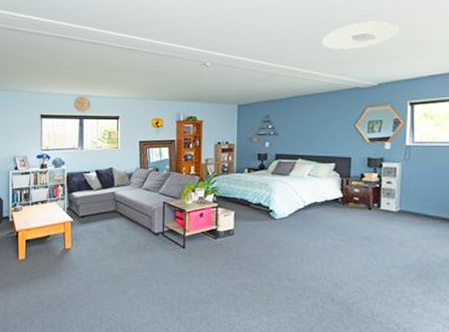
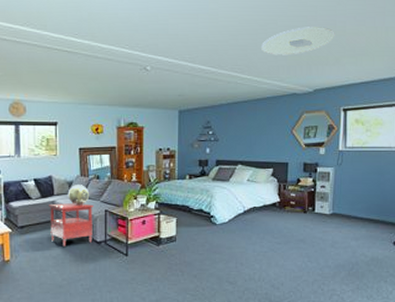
side table: none [109,194,152,237] -> present [49,203,94,247]
decorative globe: none [127,176,149,197] -> present [67,185,90,206]

